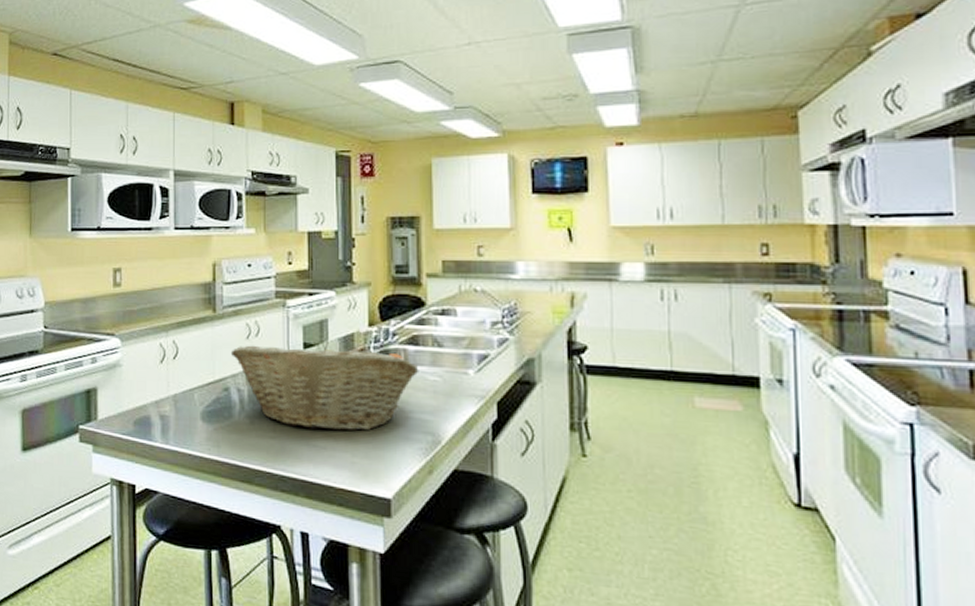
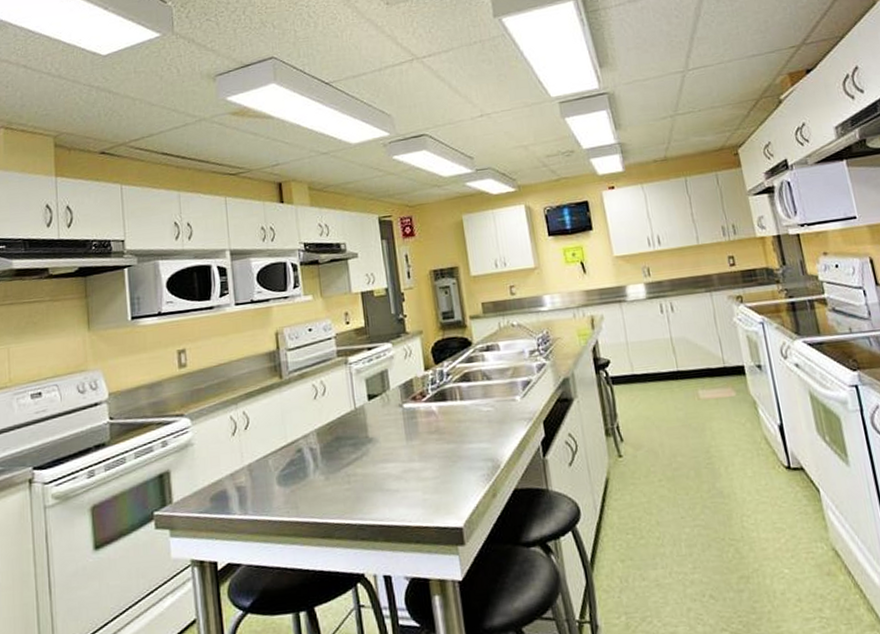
fruit basket: present [230,342,419,431] -> none [300,391,474,476]

